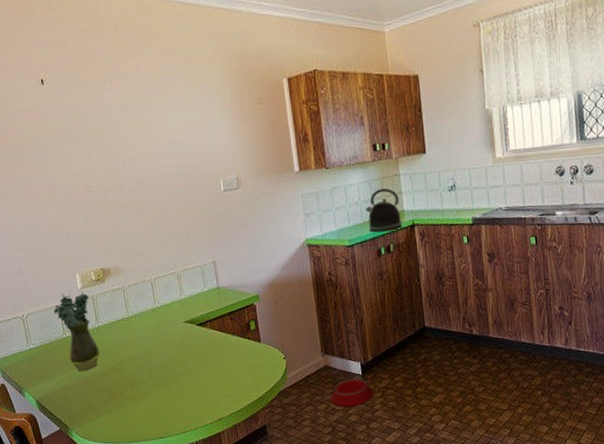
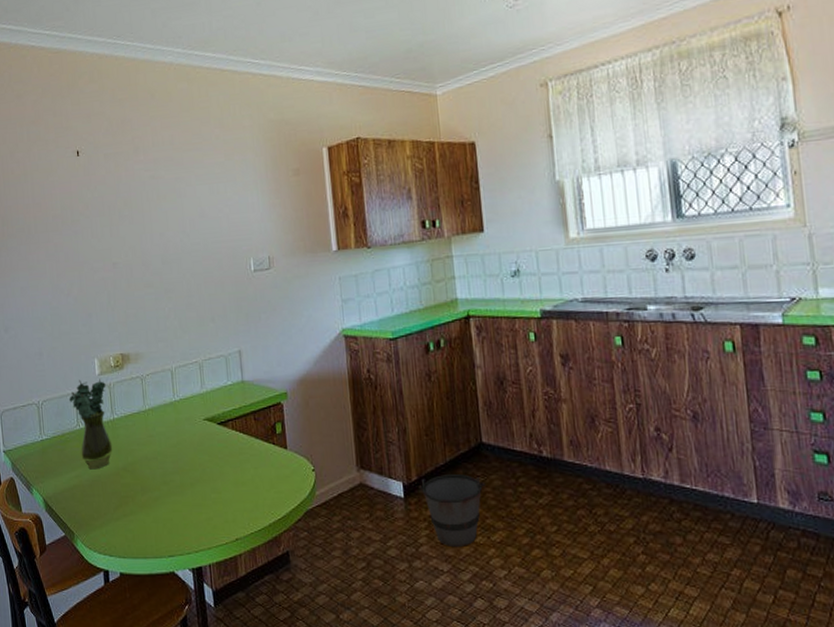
pet bowl: present [331,378,373,408] -> none [366,502,418,538]
kettle: present [365,188,404,233] -> none [411,271,457,324]
bucket: none [373,352,428,410] -> present [418,473,486,546]

